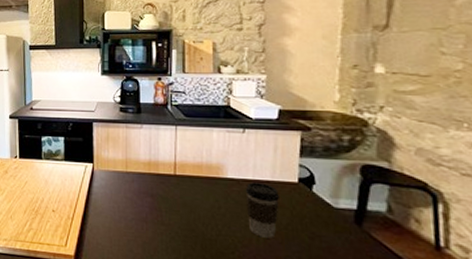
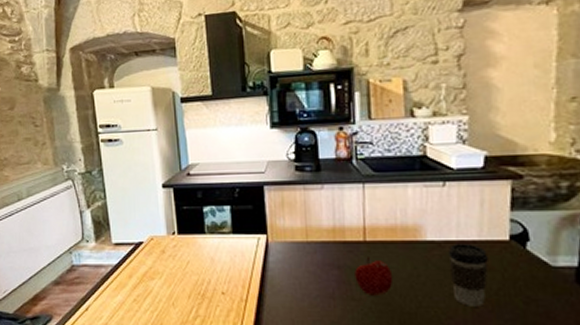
fruit: none [165,188,198,224] -> present [355,257,394,297]

